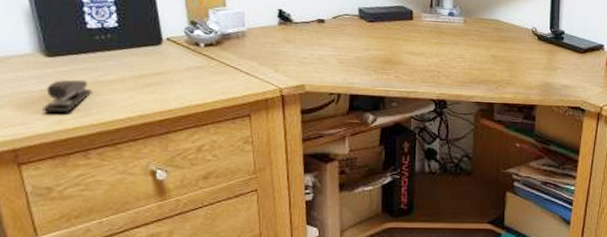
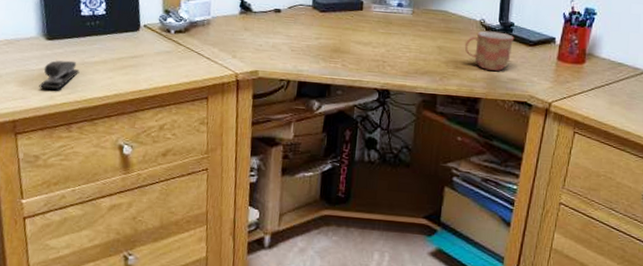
mug: none [518,39,566,78] -> present [464,31,515,71]

